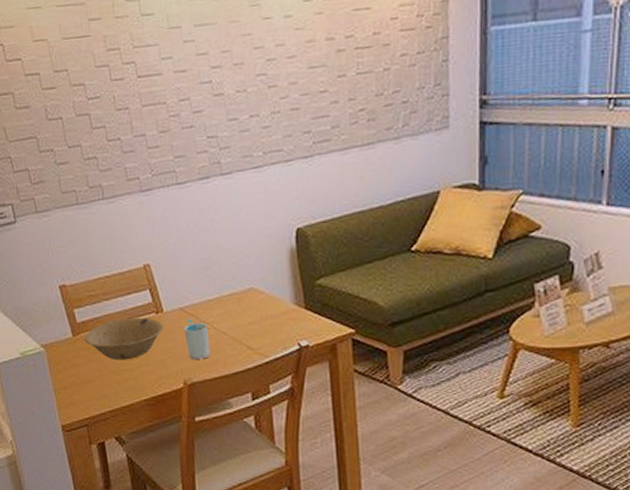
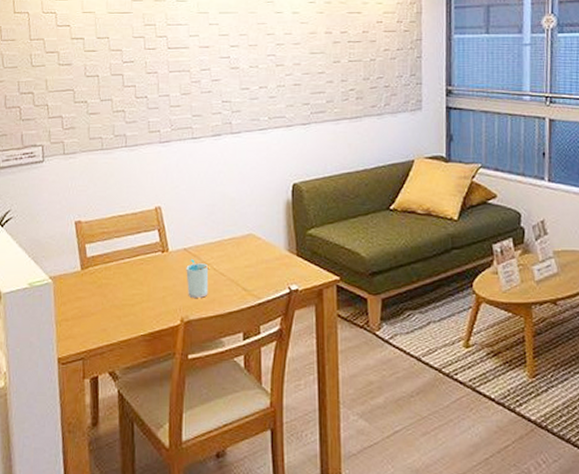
bowl: present [84,317,164,361] -> none [92,255,167,295]

